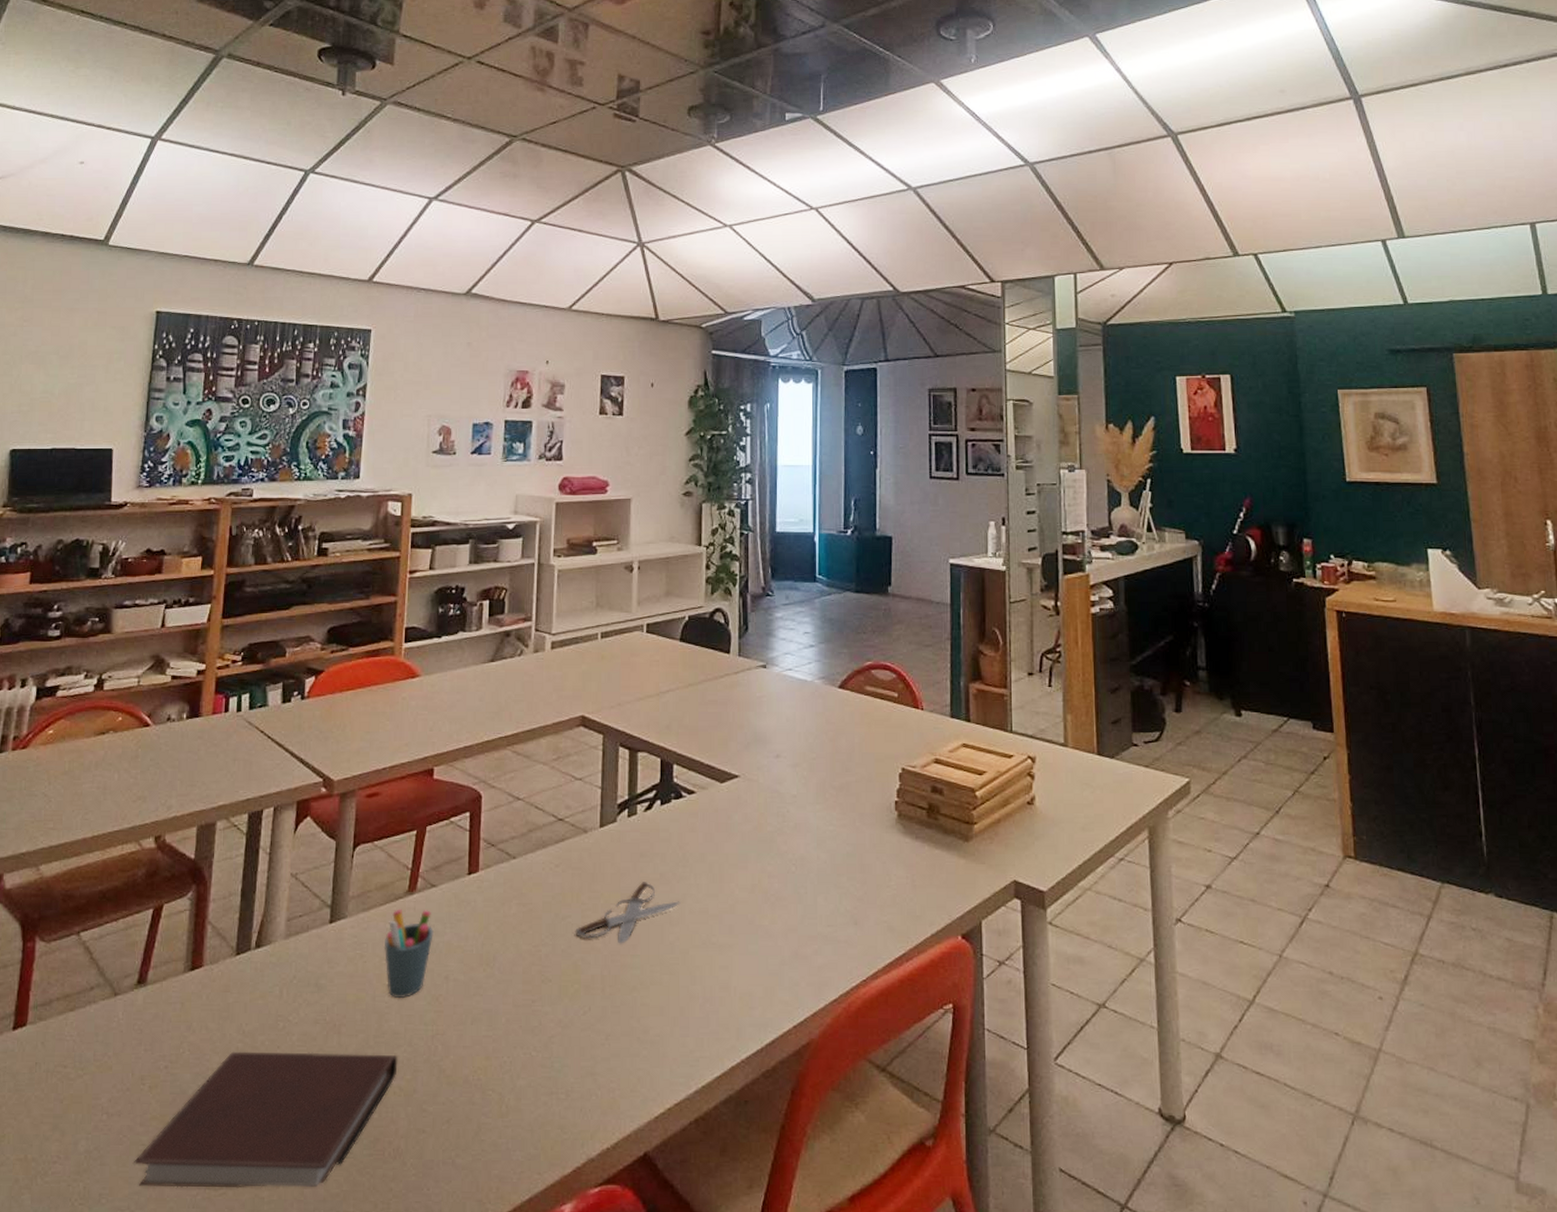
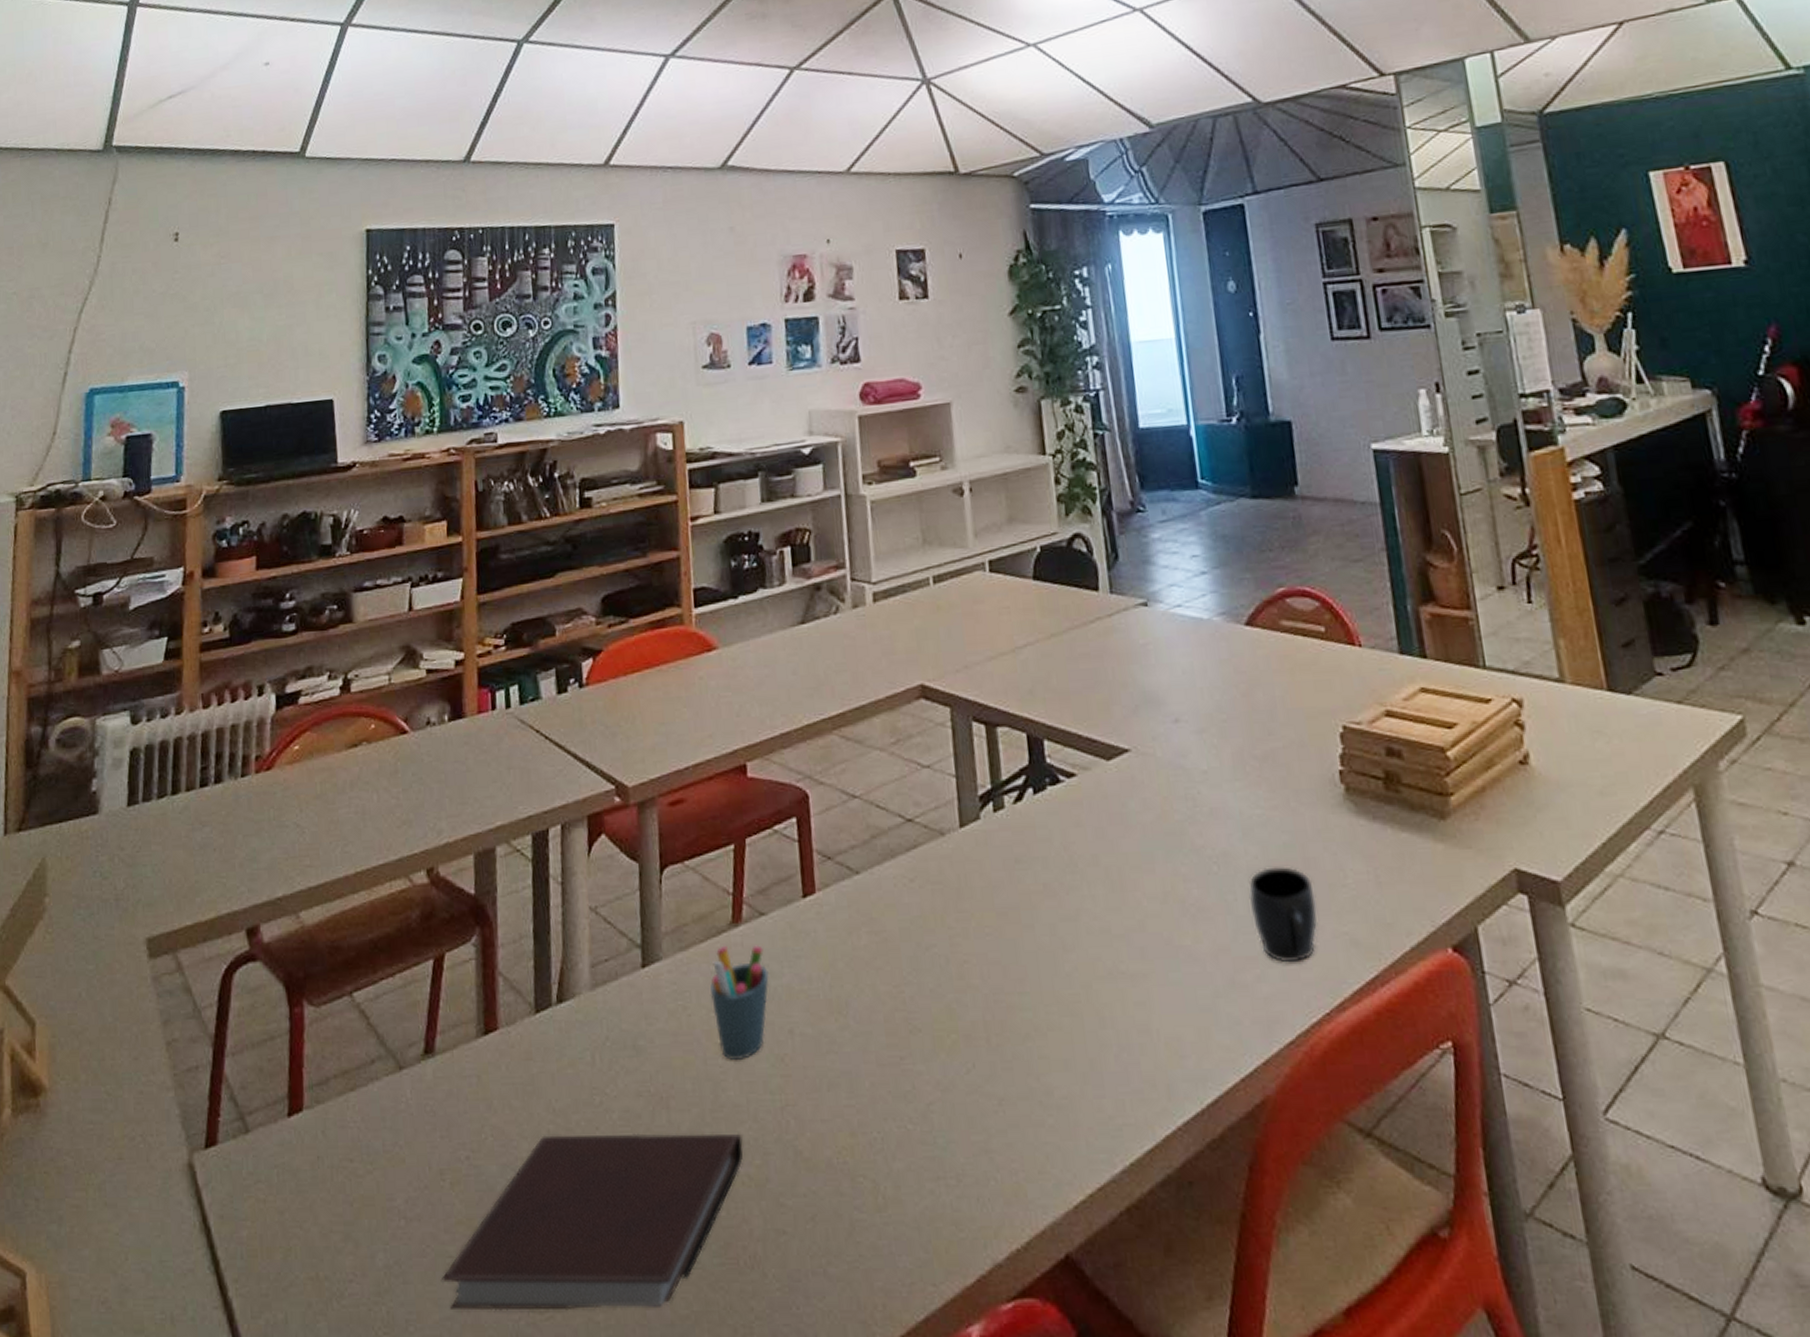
scissors: present [575,882,680,944] -> none [944,895,1074,979]
mug: none [816,870,866,942] -> present [1248,867,1318,963]

